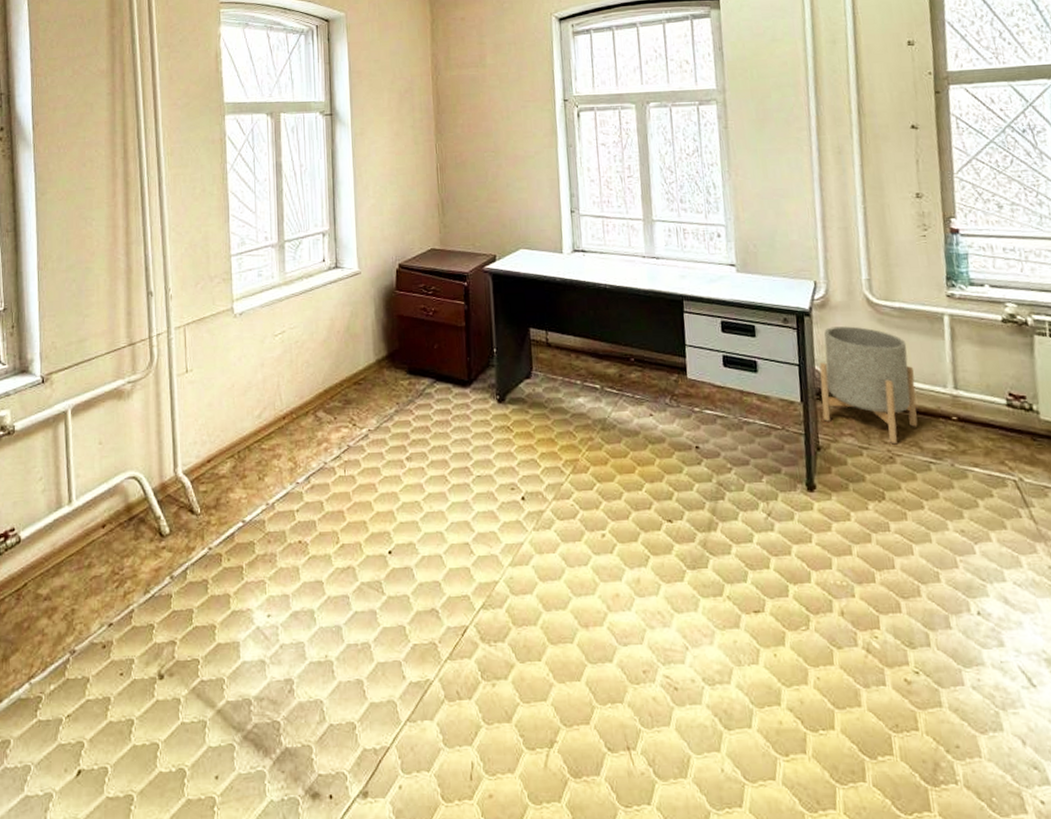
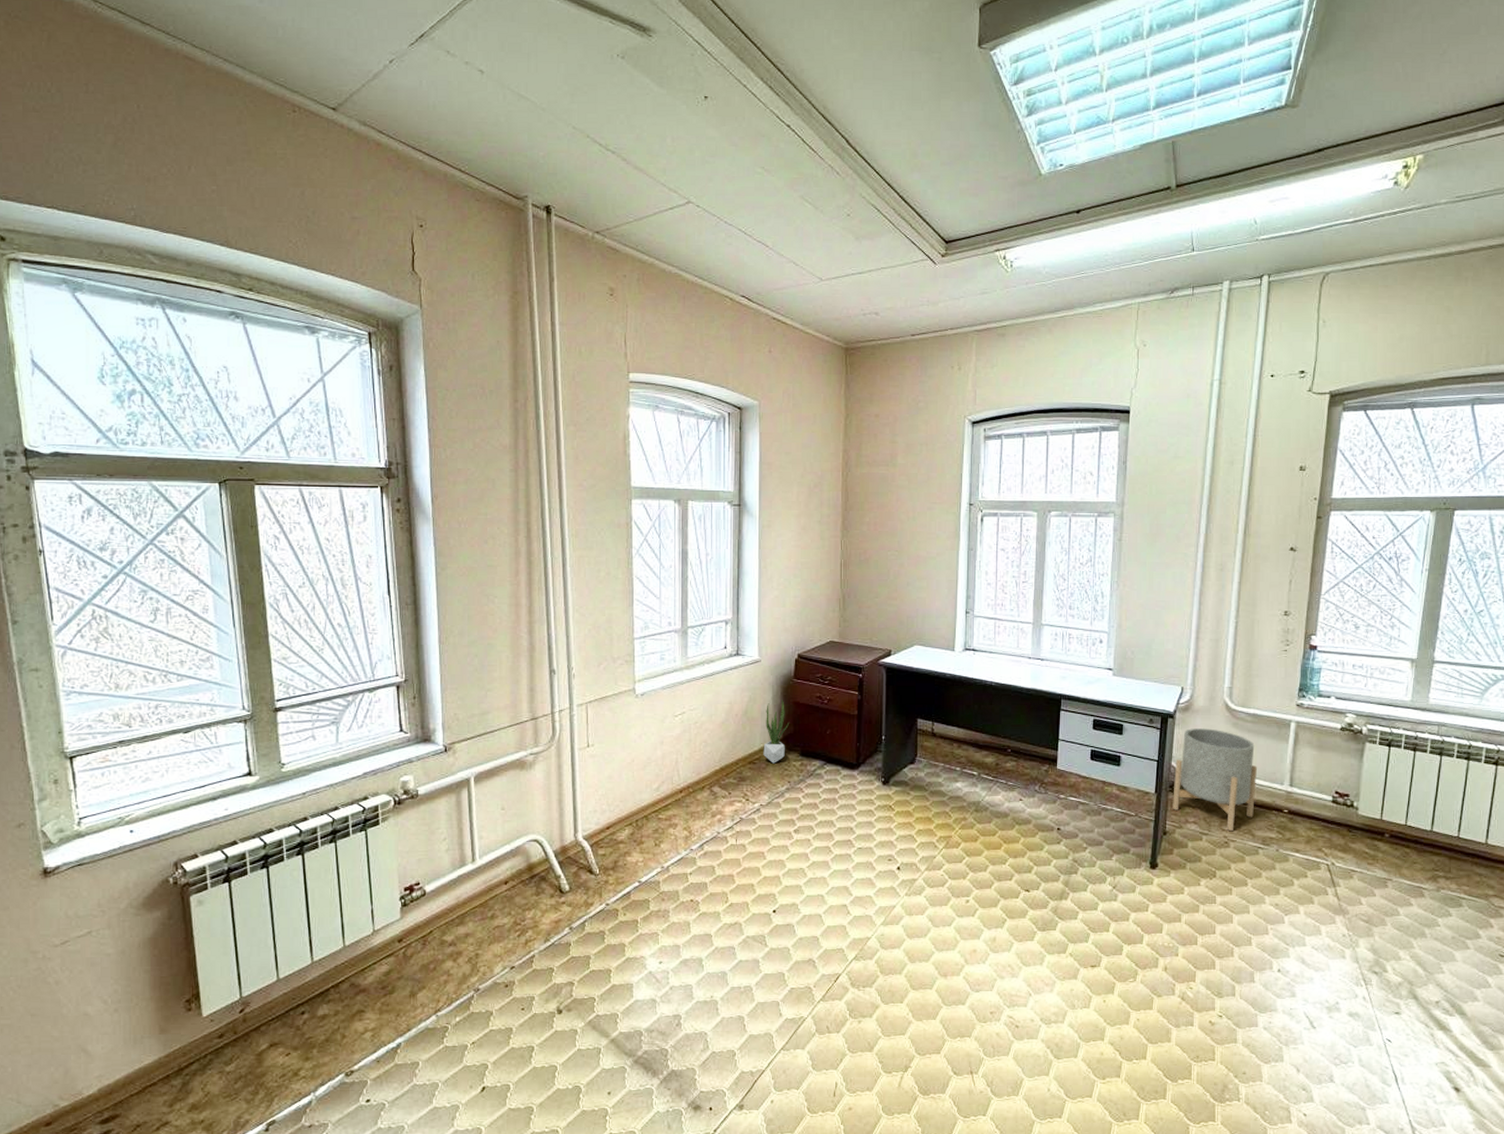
potted plant: none [368,313,394,383] -> present [763,700,789,764]

